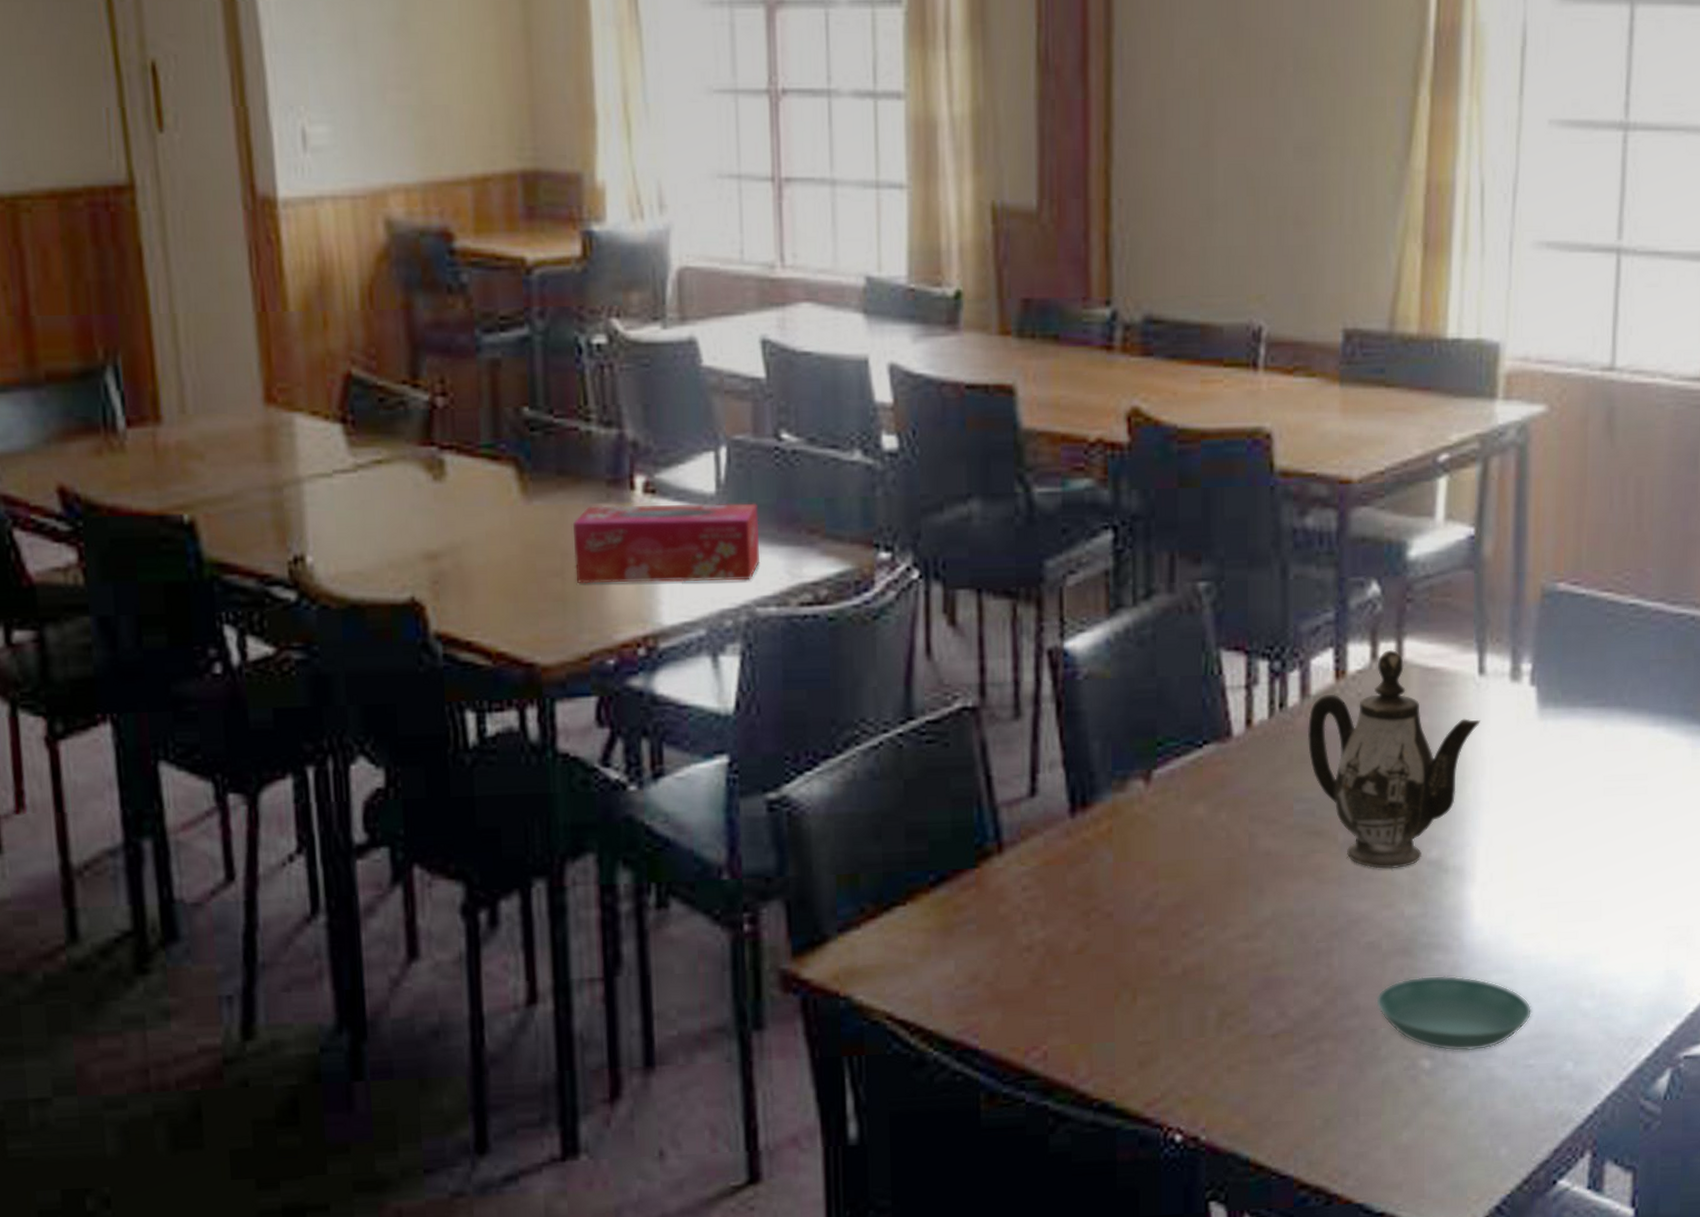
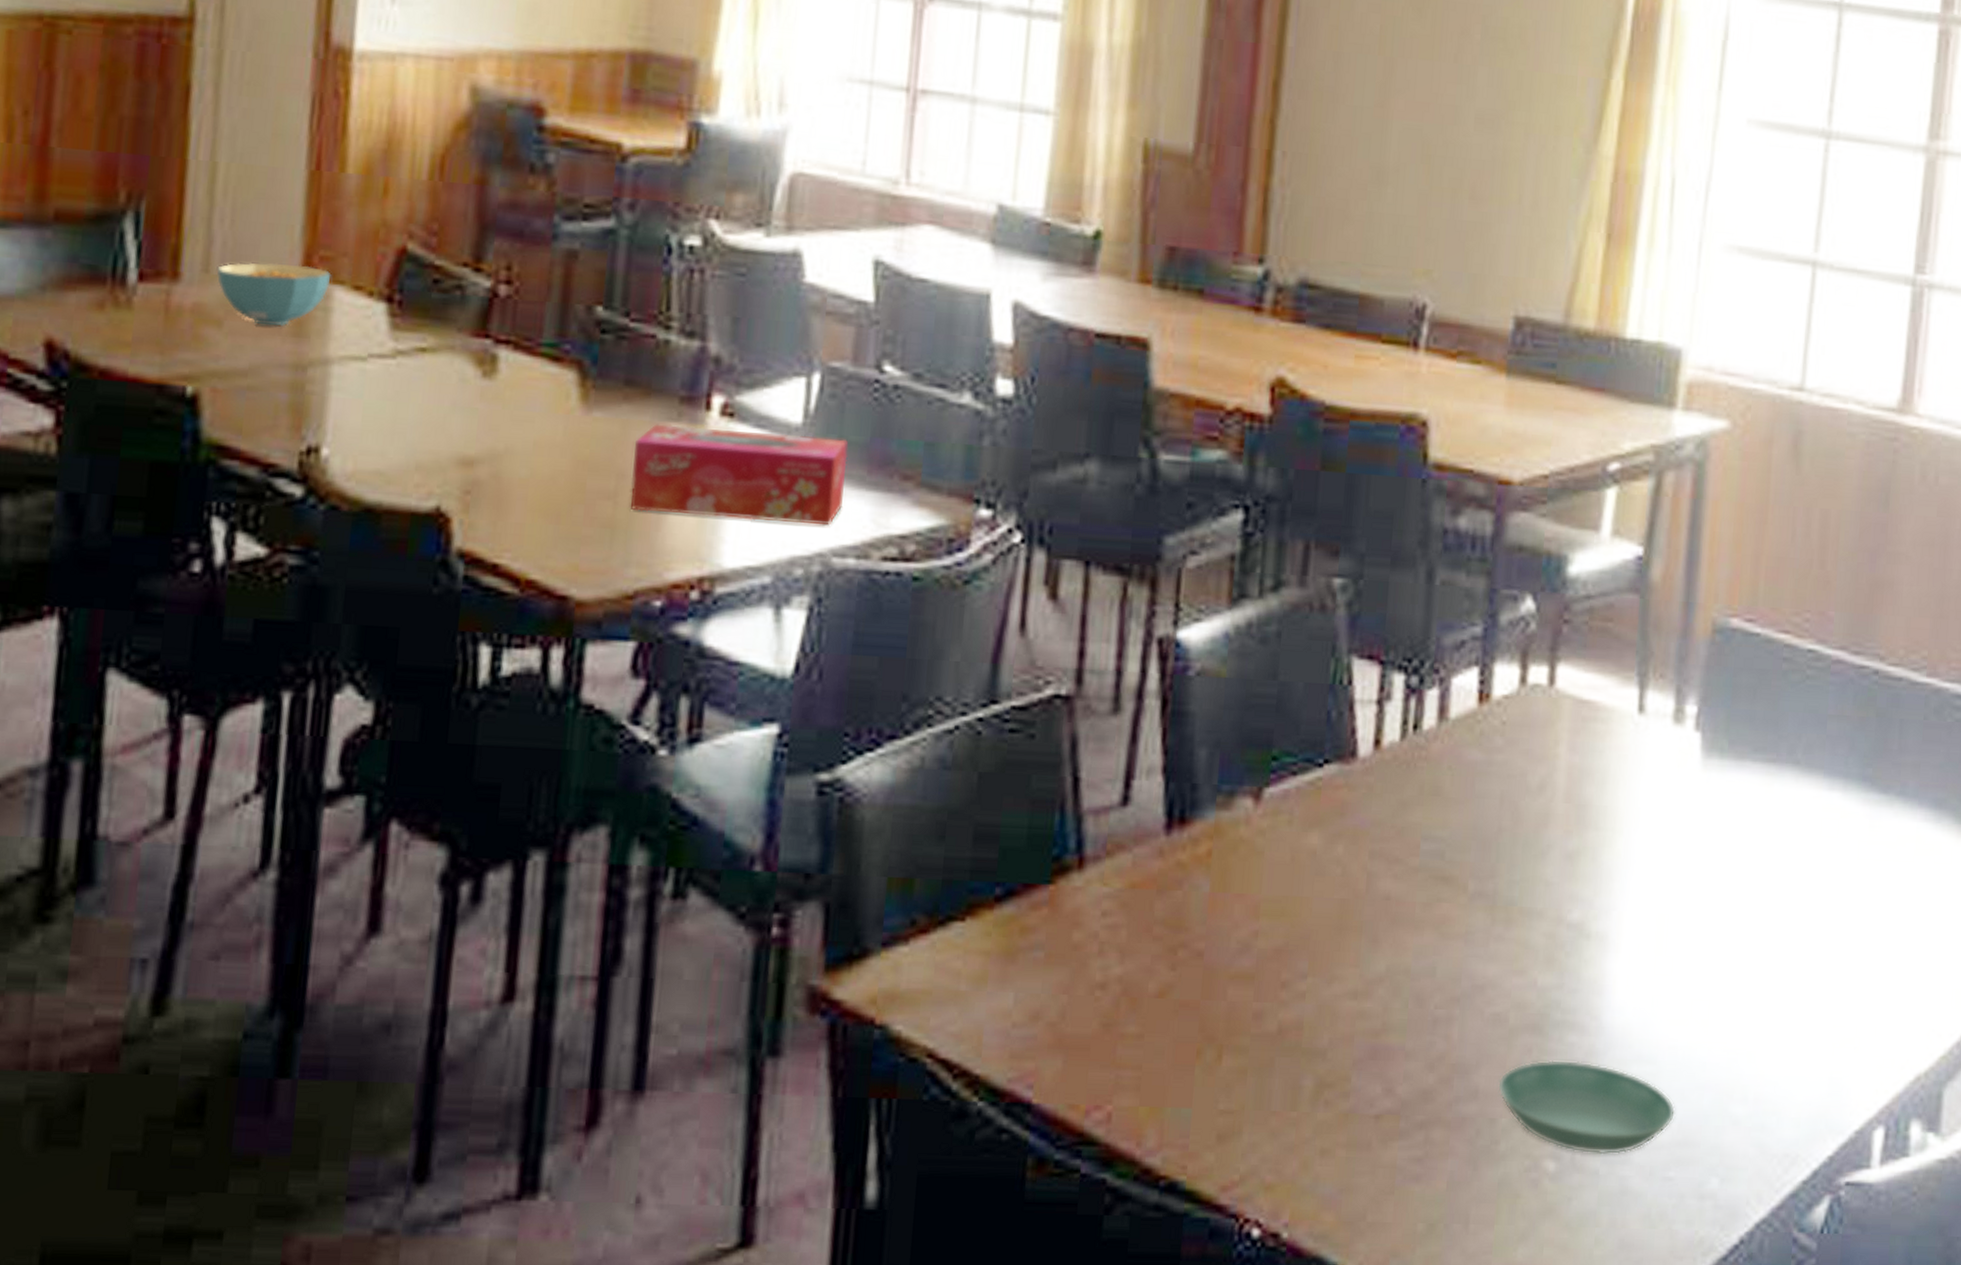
cereal bowl: none [191,398,291,455] -> present [216,262,331,327]
teapot: present [1308,649,1480,869] -> none [1442,675,1637,929]

